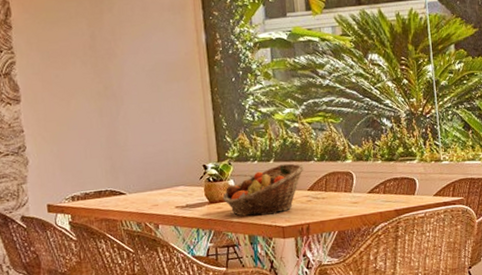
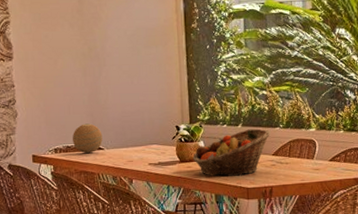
decorative orb: none [91,167,124,200] -> present [73,123,103,154]

